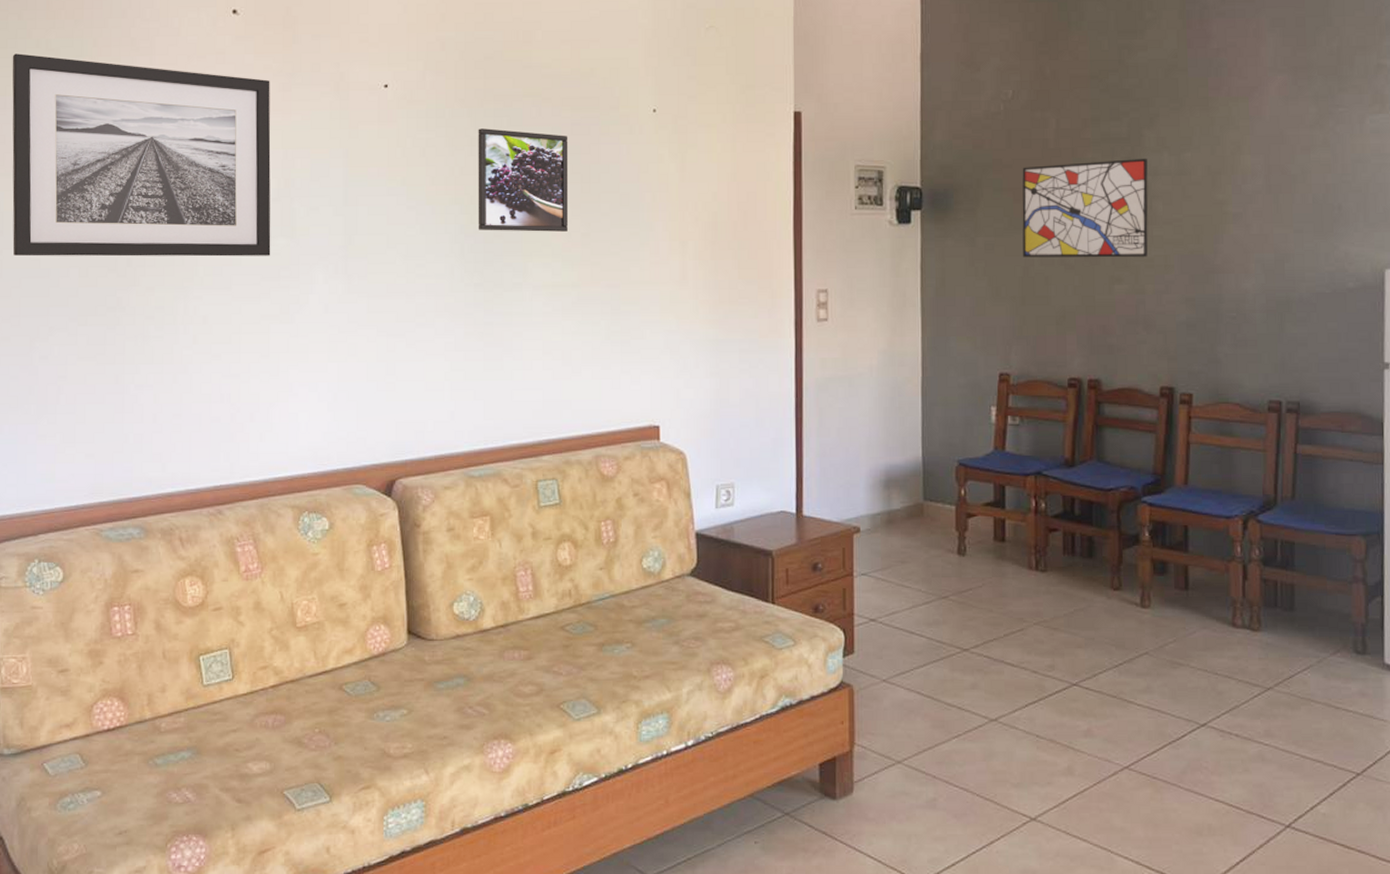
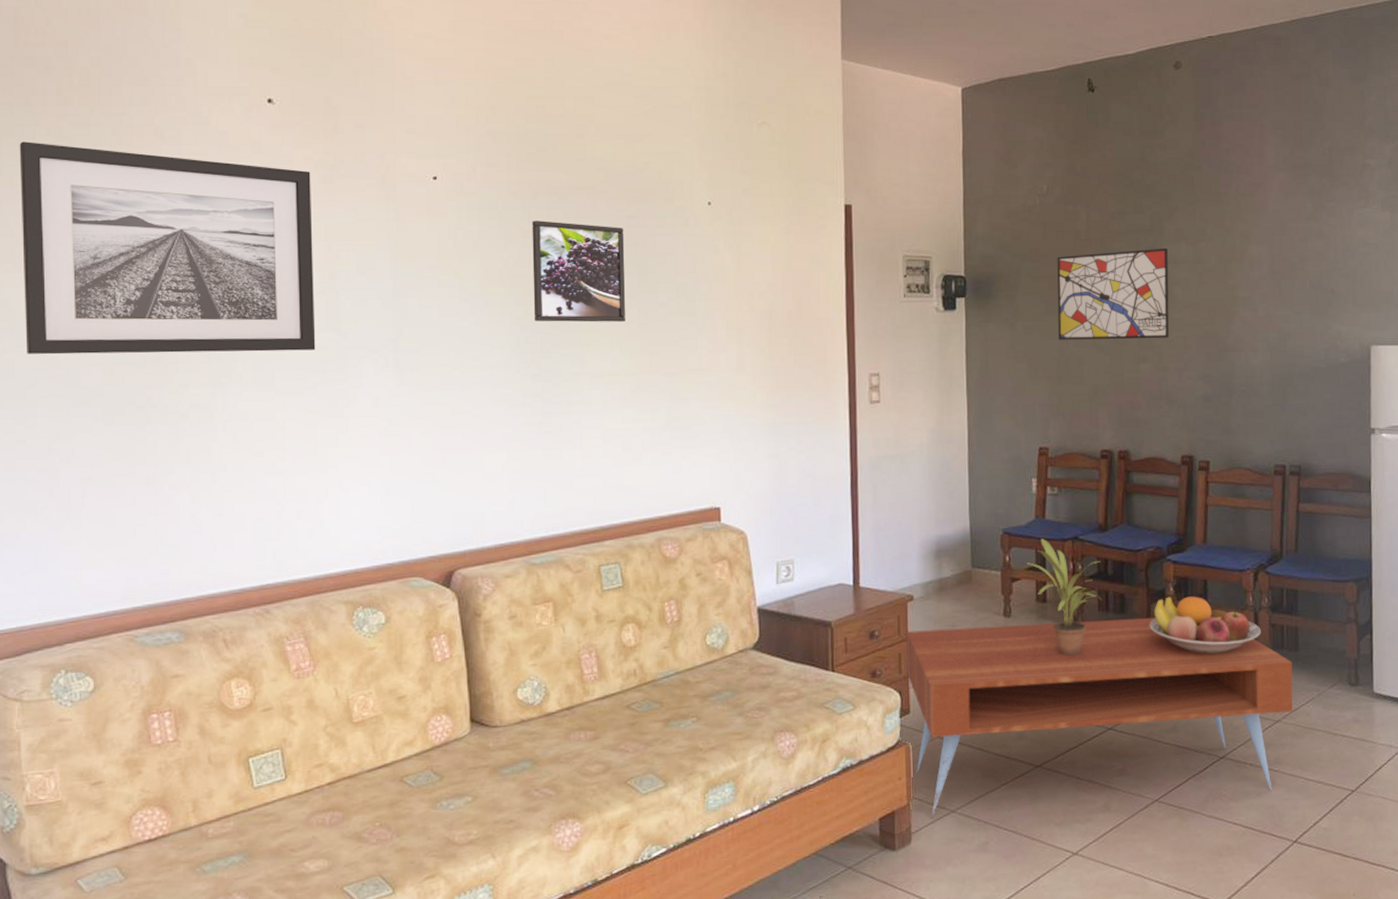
coffee table: none [851,564,1288,768] -> present [906,618,1293,819]
potted plant: none [984,472,1068,601] -> present [1027,538,1102,656]
fruit bowl: none [1121,542,1251,608] -> present [1149,596,1261,654]

